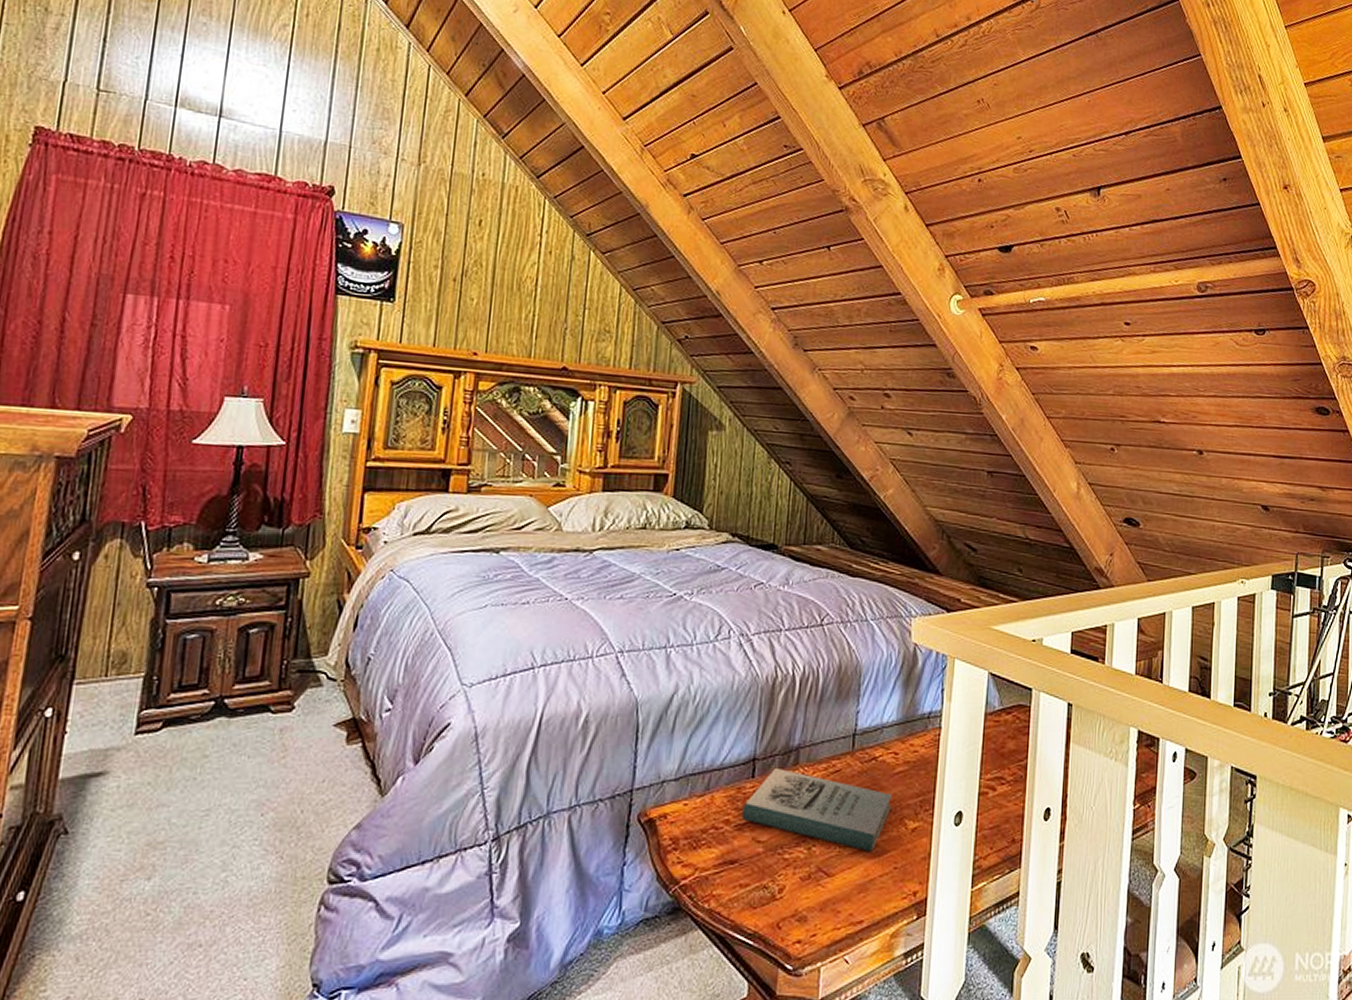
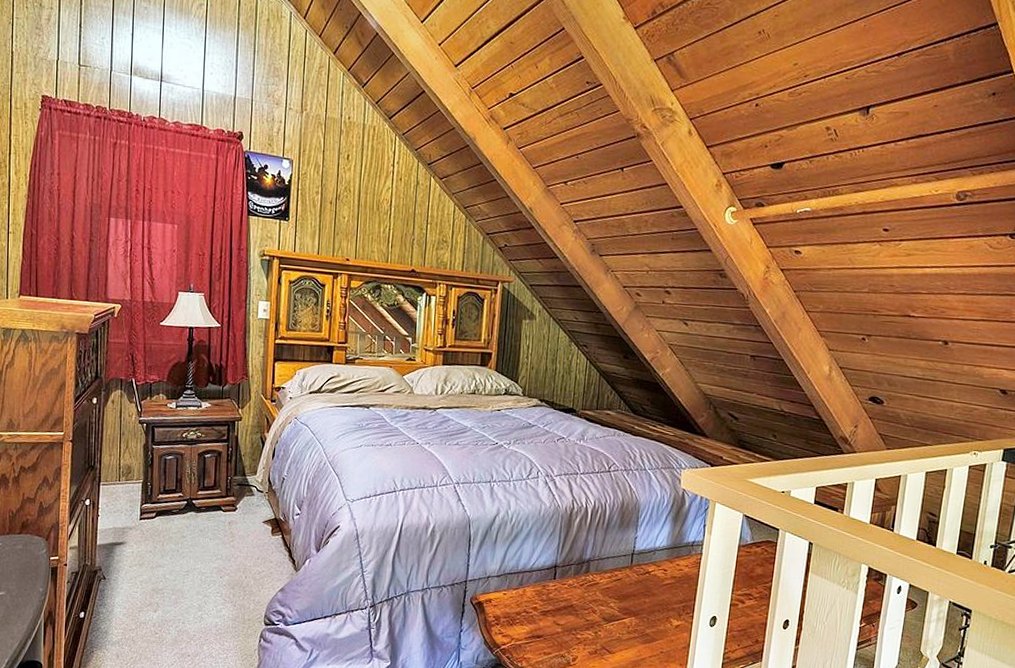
book: present [742,767,893,851] -> none [546,573,662,639]

